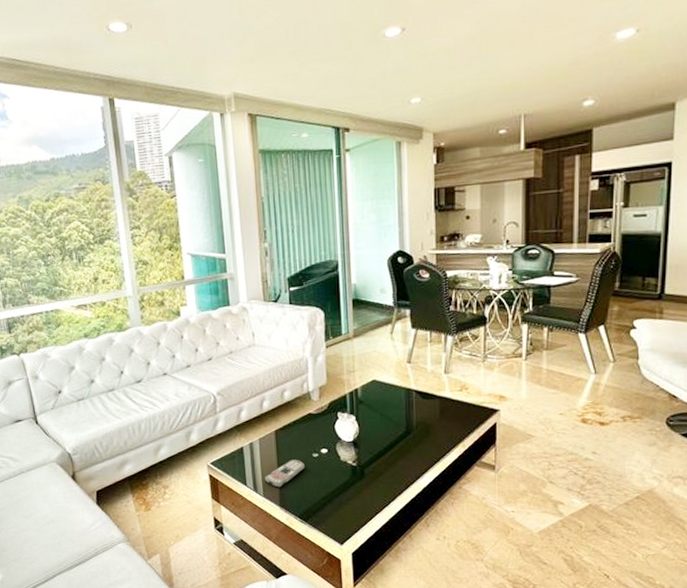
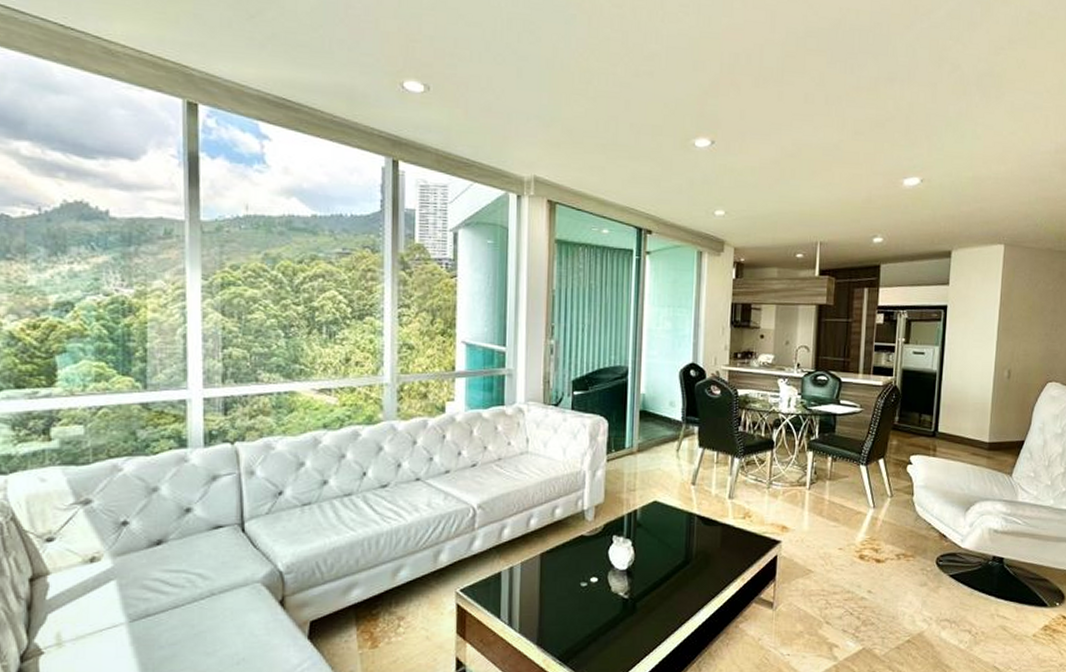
remote control: present [264,459,305,488] -> none [522,589,570,622]

